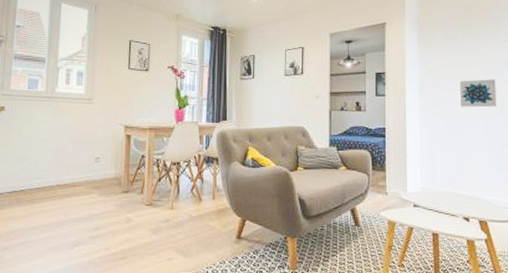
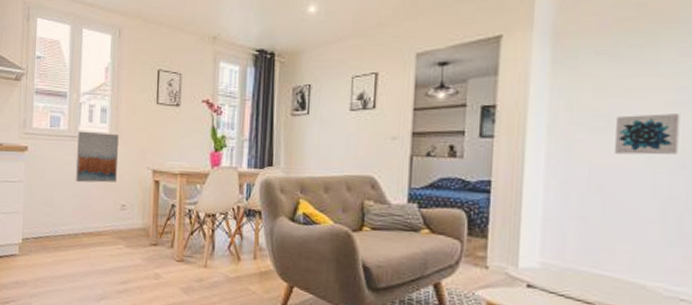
wall art: none [51,92,93,139] -> present [75,131,118,183]

